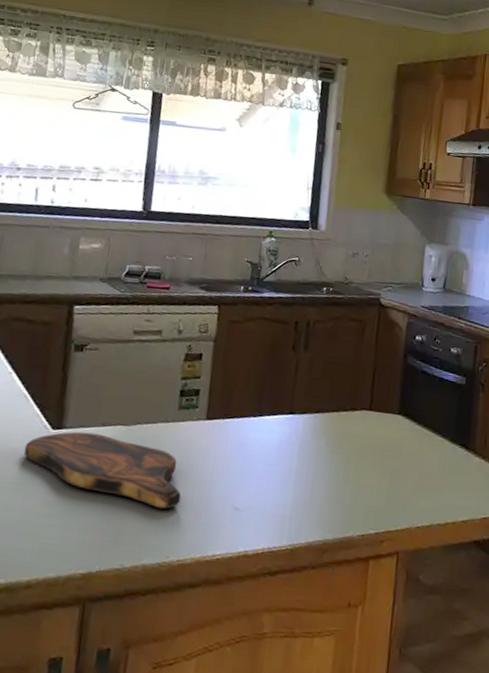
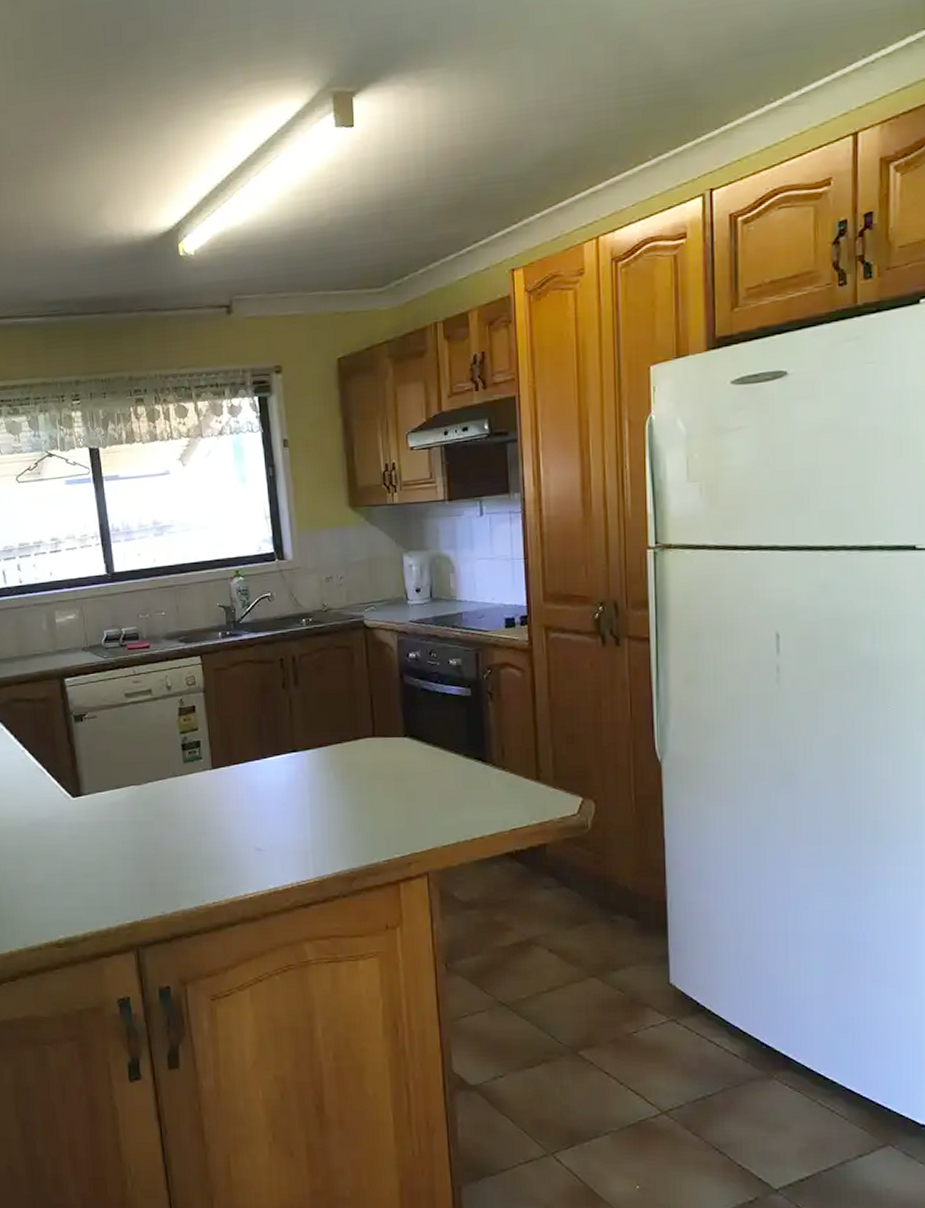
cutting board: present [23,431,182,509] -> none [52,796,204,858]

